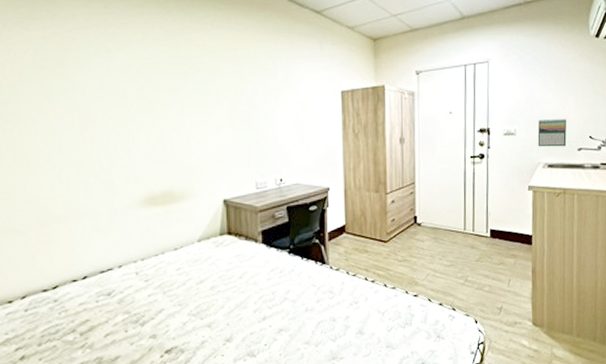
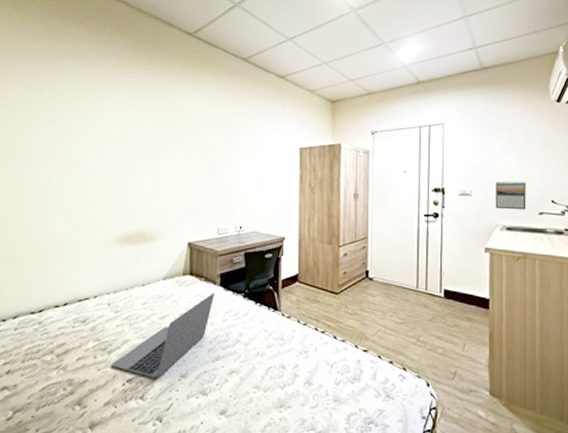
laptop: none [146,251,258,346] -> present [111,293,215,378]

